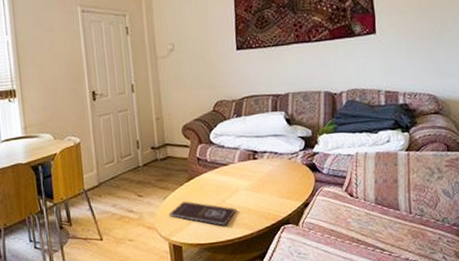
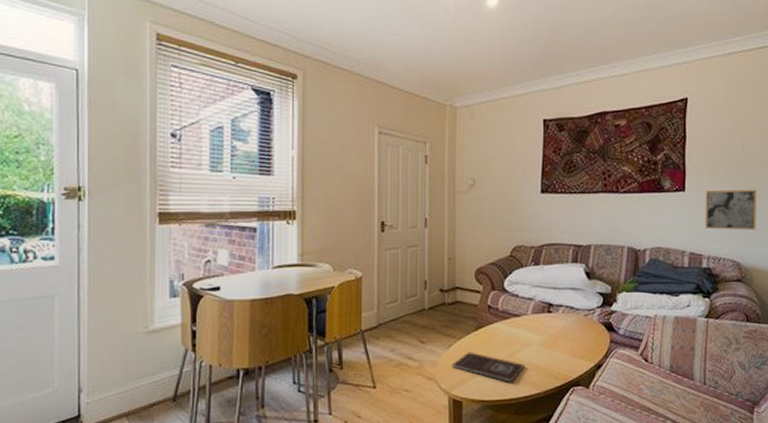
wall art: none [396,24,450,67] -> present [704,189,757,230]

